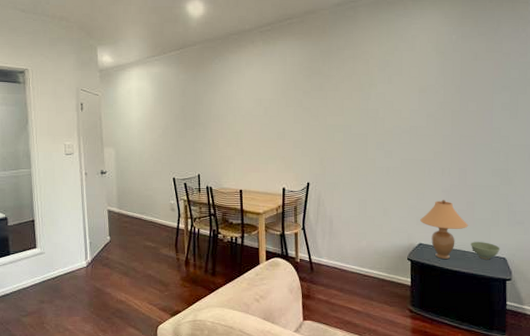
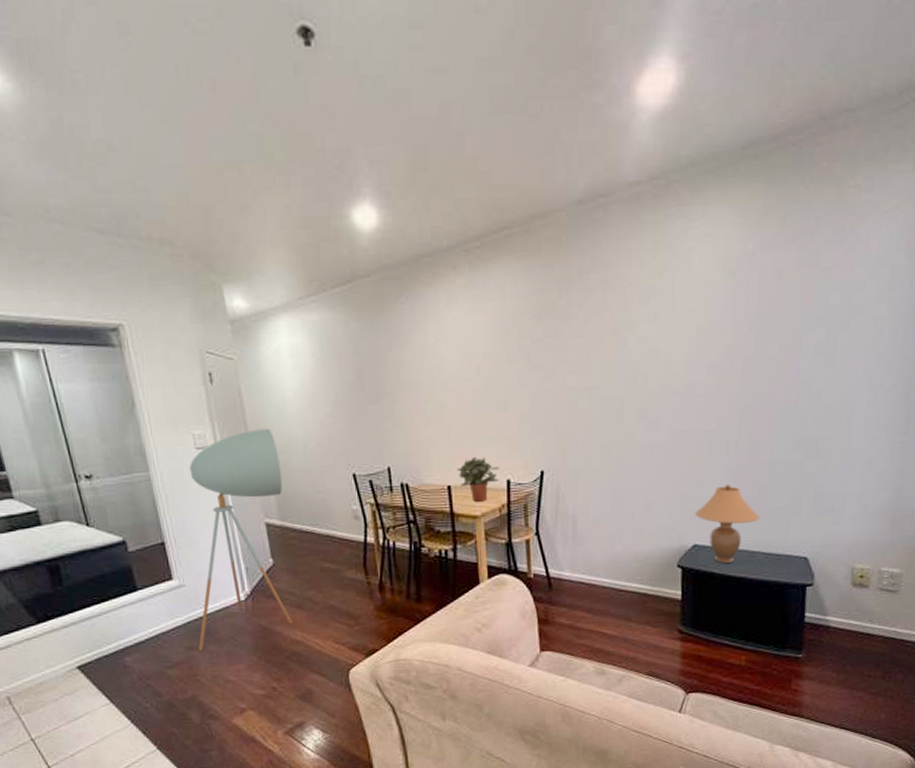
floor lamp: none [47,143,123,304] -> present [189,429,293,651]
potted plant: none [247,171,277,203] -> present [457,457,499,502]
bowl: present [471,242,501,260] -> none [762,538,802,561]

